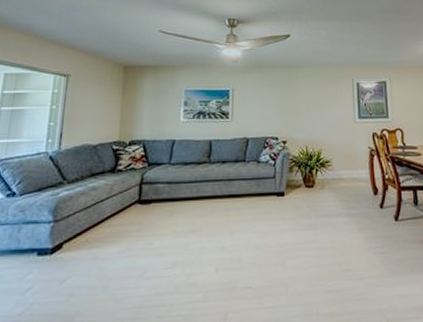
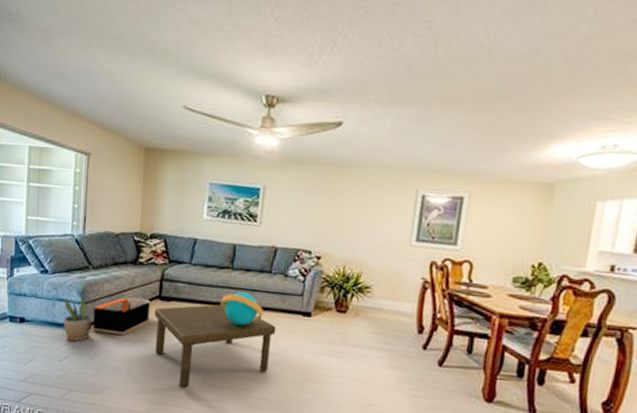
potted plant: none [29,215,64,267] -> present [63,297,92,342]
storage bin: none [64,205,130,250] -> present [93,297,151,335]
coffee table: none [133,199,255,295] -> present [154,304,276,389]
decorative sphere: none [200,182,241,217] -> present [219,291,263,327]

